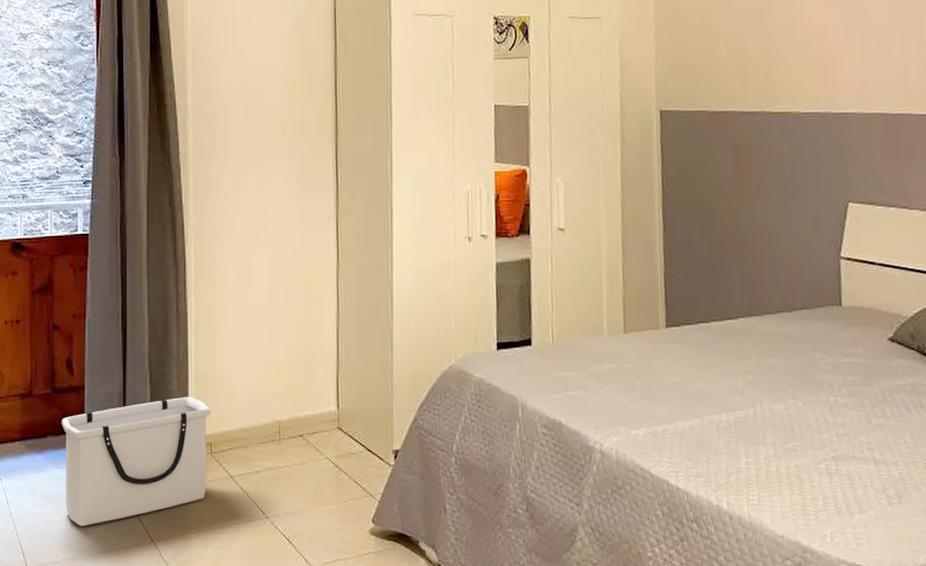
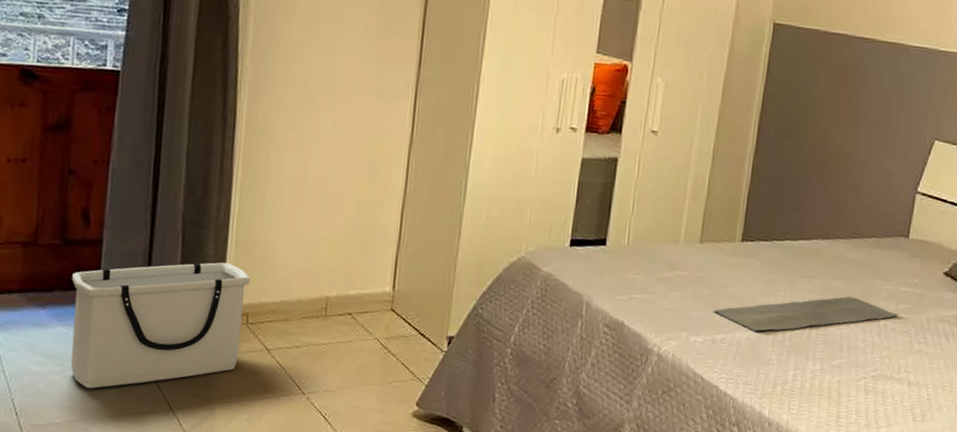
bath mat: none [651,374,849,420] -> present [714,296,899,332]

